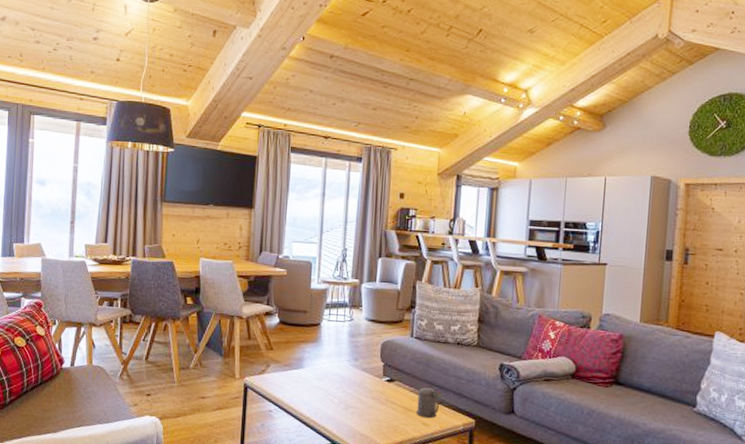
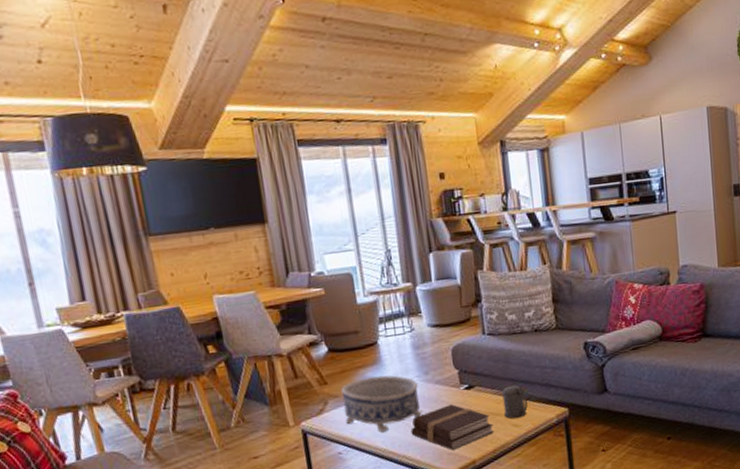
decorative bowl: none [281,351,347,402] -> present [341,375,422,433]
book: none [333,391,405,433] -> present [411,404,494,450]

